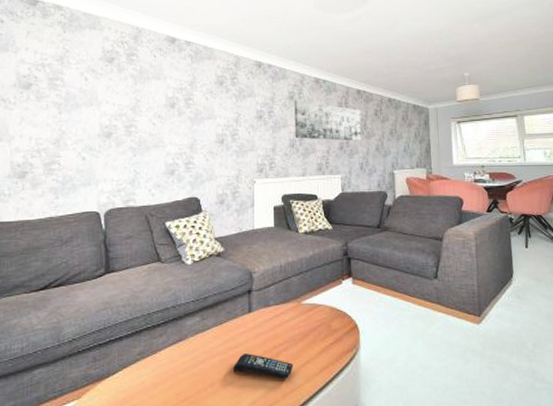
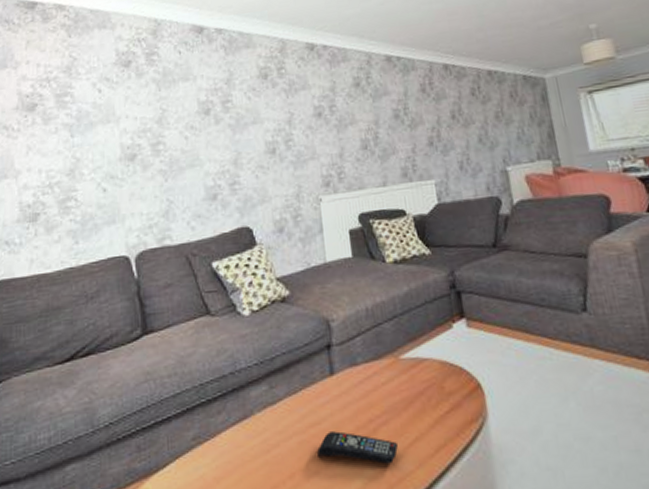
wall art: present [294,100,362,141] -> none [362,86,457,138]

